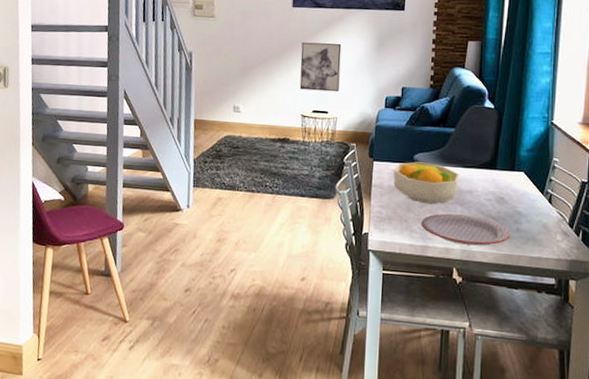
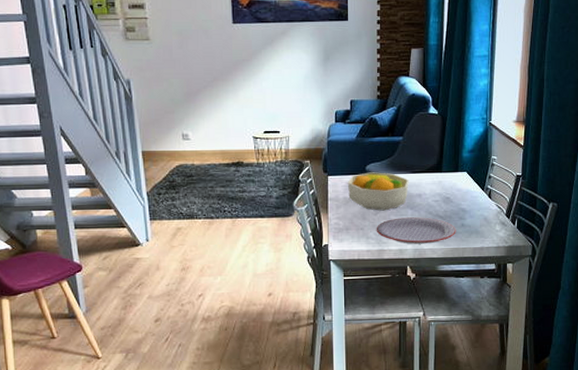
wall art: present [299,42,342,92] -> none [246,59,289,111]

